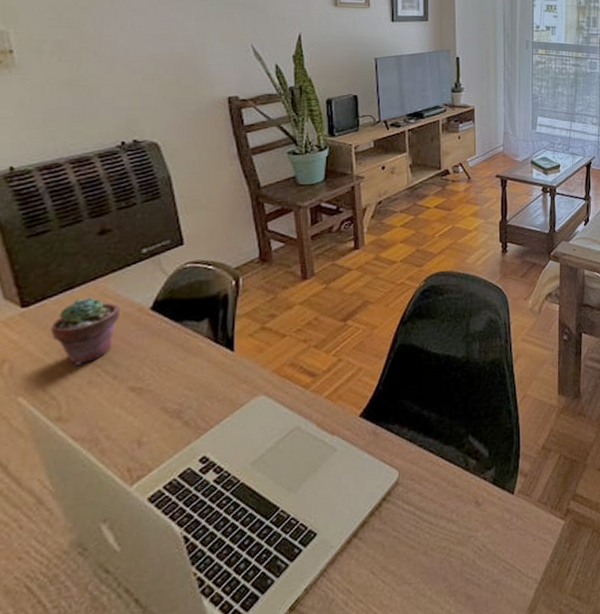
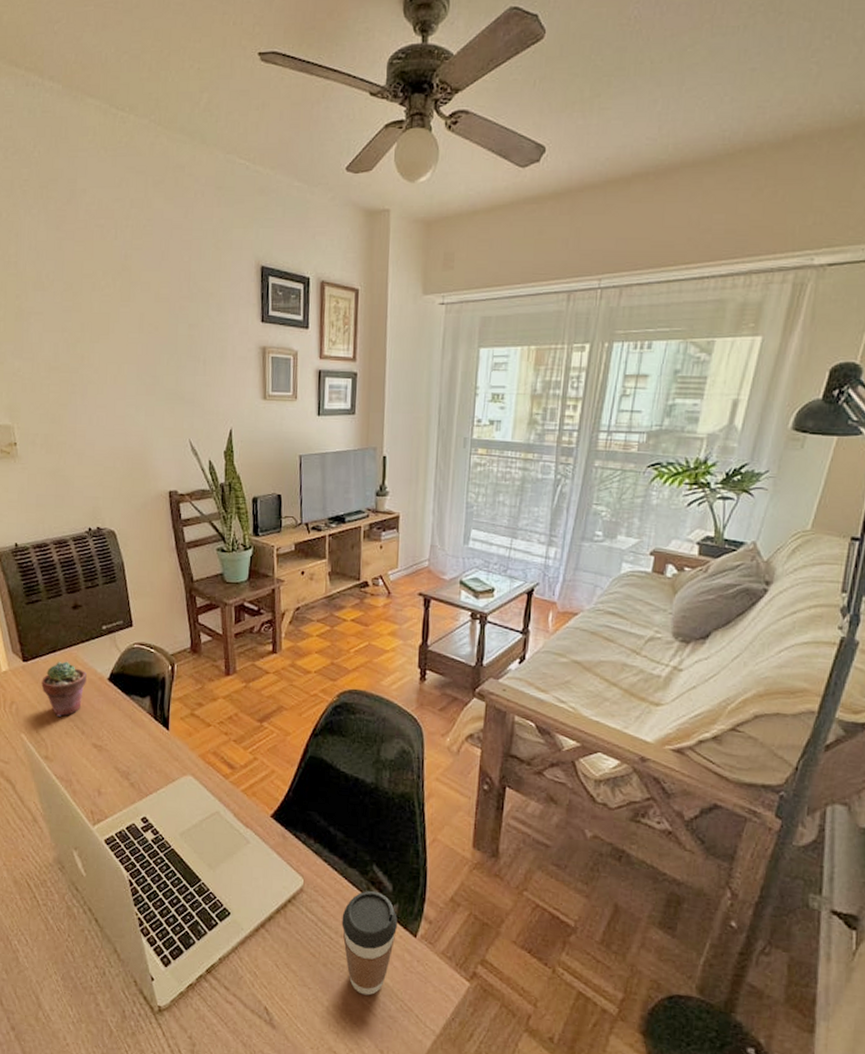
coffee cup: none [440,461,496,570] -> present [341,891,398,996]

